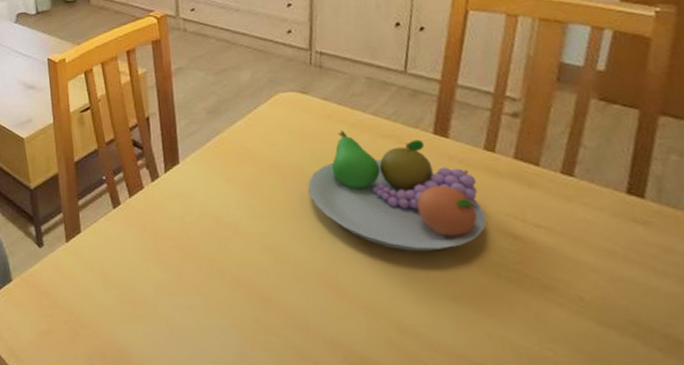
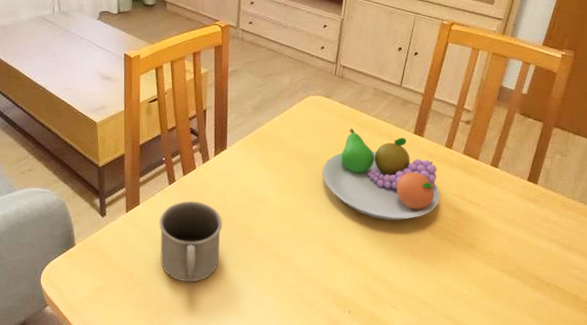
mug: none [105,227,185,328] -> present [159,201,223,282]

